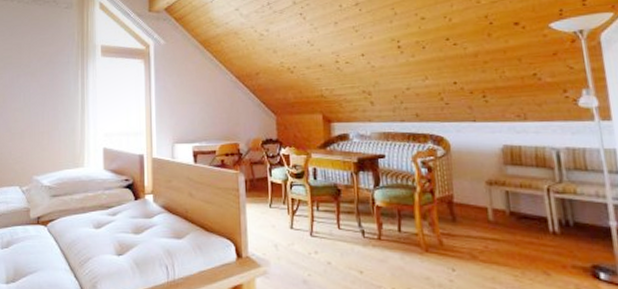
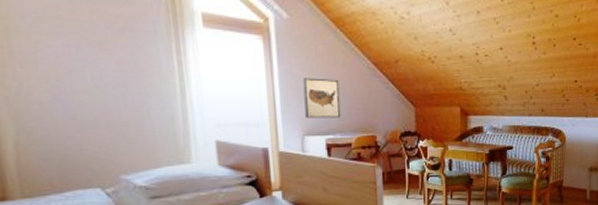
wall art: none [175,92,207,128] -> present [303,78,341,119]

